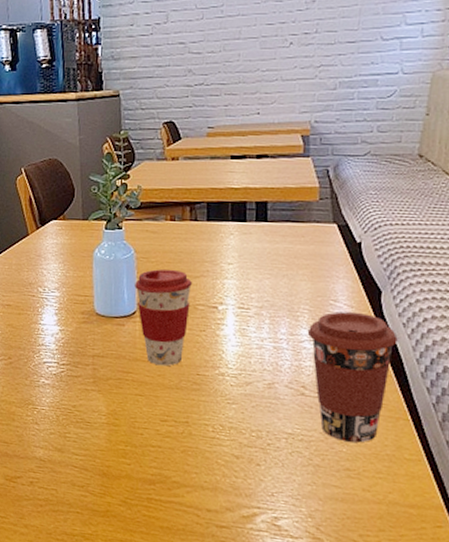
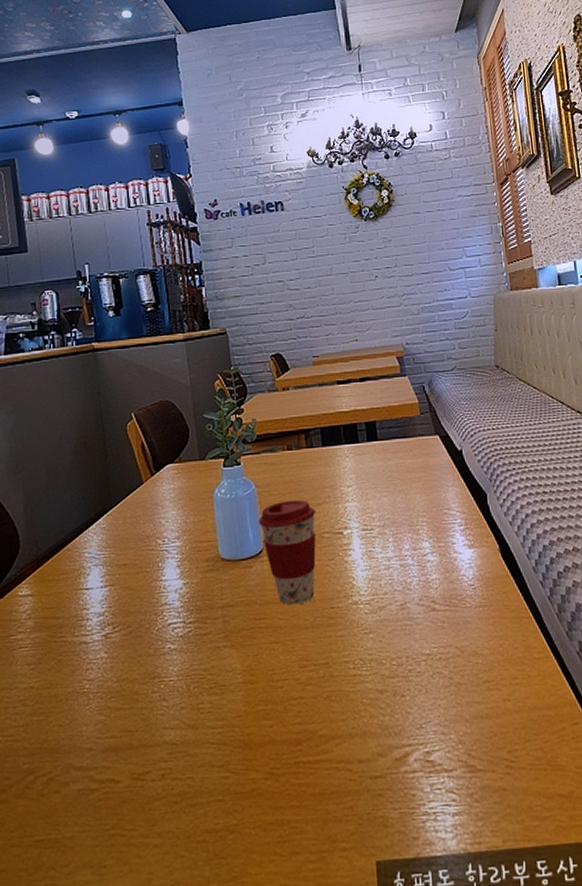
coffee cup: present [307,311,398,443] -> none [428,518,508,652]

